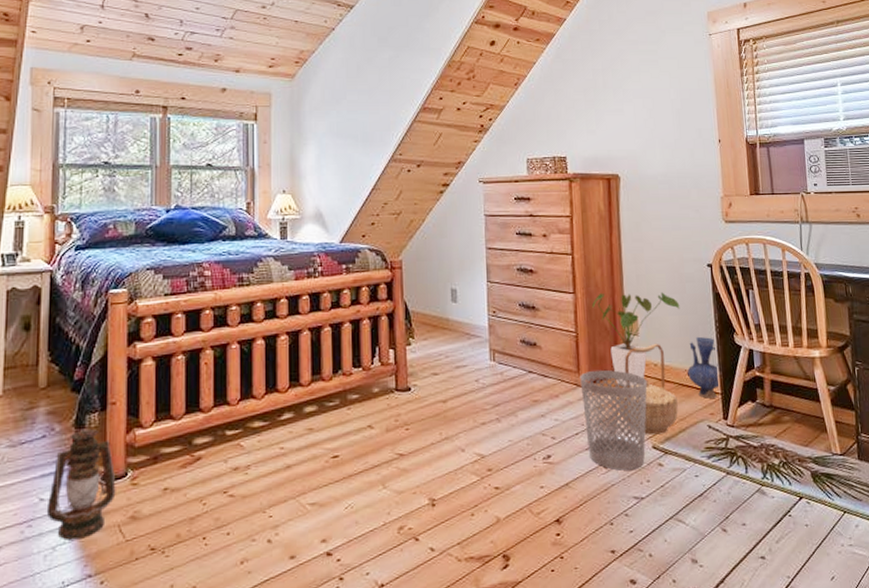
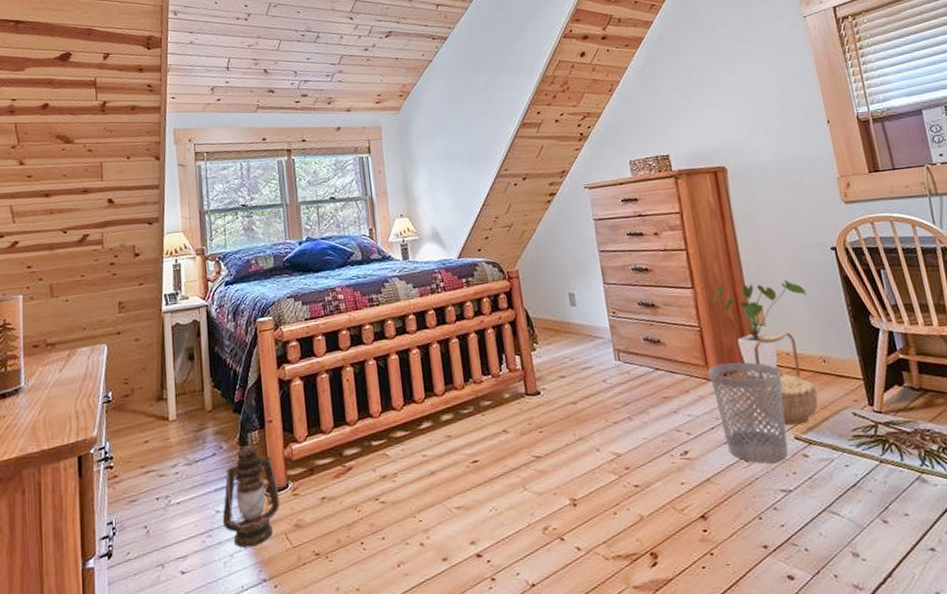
vase: present [687,336,721,399] -> none [821,321,862,385]

